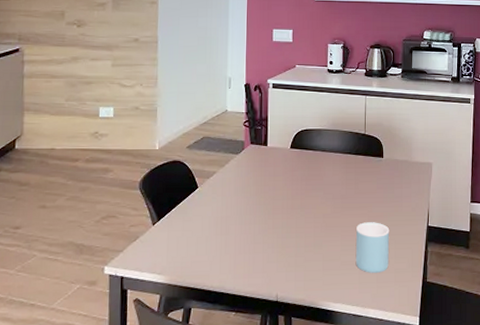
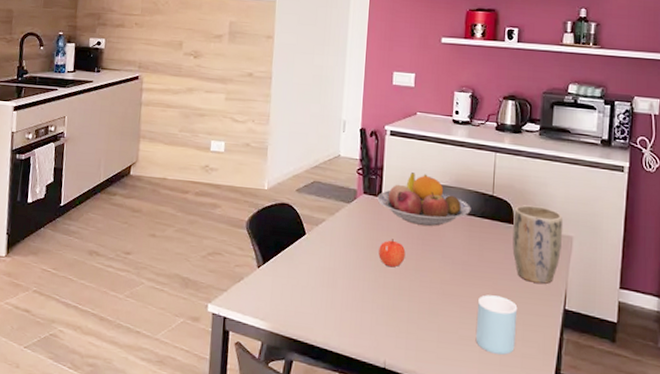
fruit bowl: none [263,120,347,167] -> present [377,172,471,226]
apple: none [267,183,291,209] -> present [378,239,406,268]
plant pot: none [383,140,424,206] -> present [512,205,564,284]

